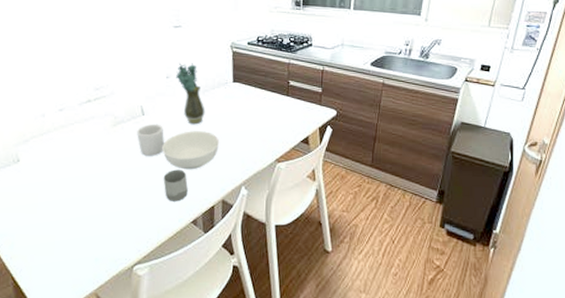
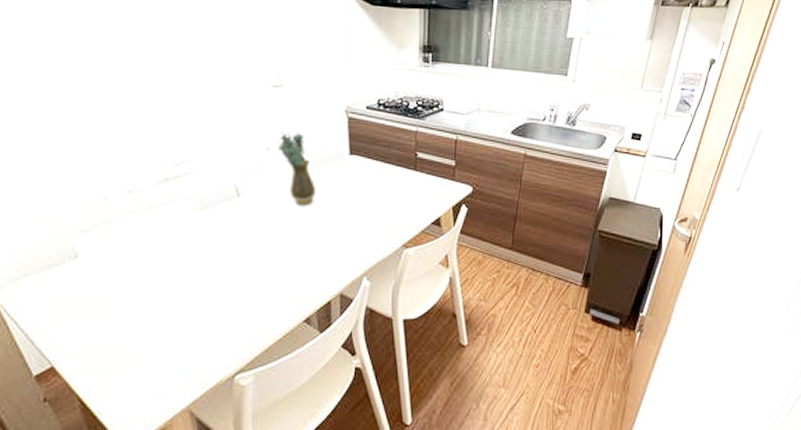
mug: present [137,123,164,156] -> none [231,206,266,245]
bowl: present [162,131,219,170] -> none [264,214,334,260]
cup: present [163,169,188,202] -> none [267,260,298,298]

